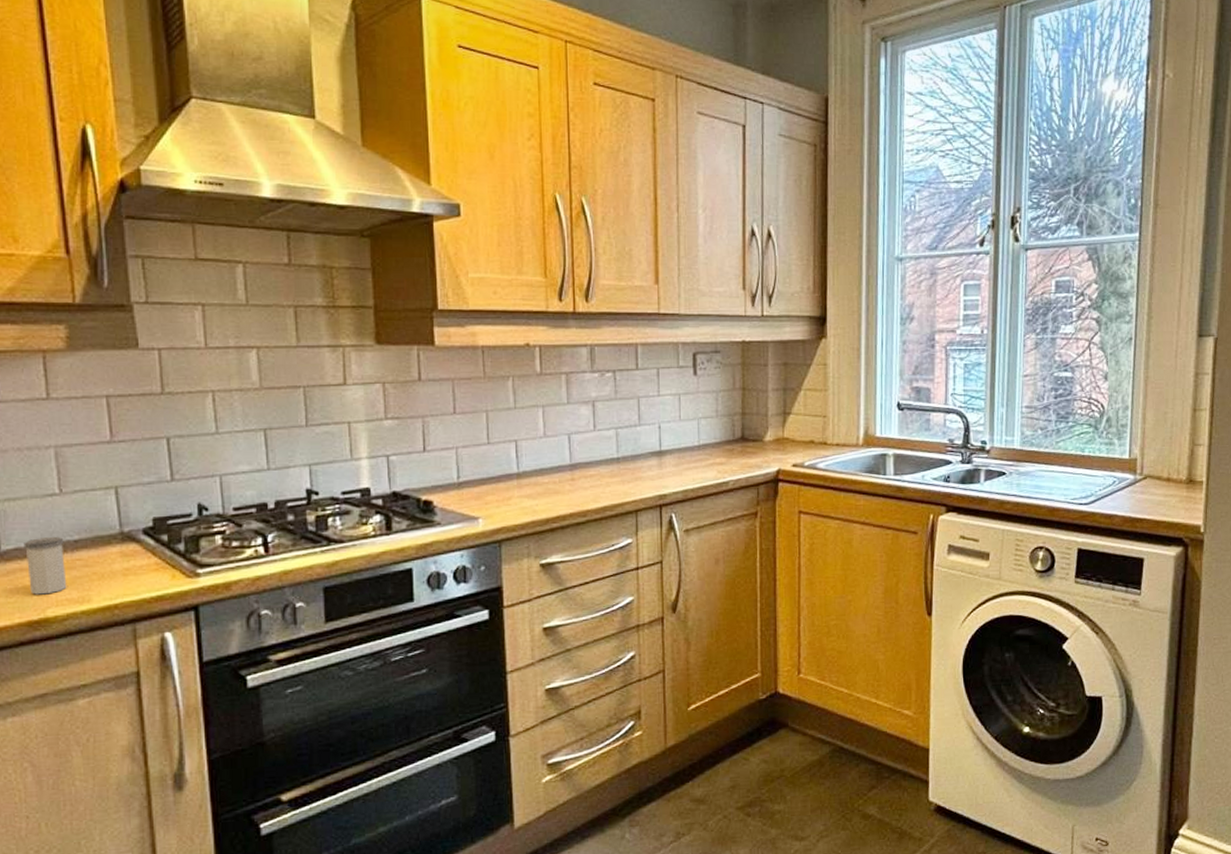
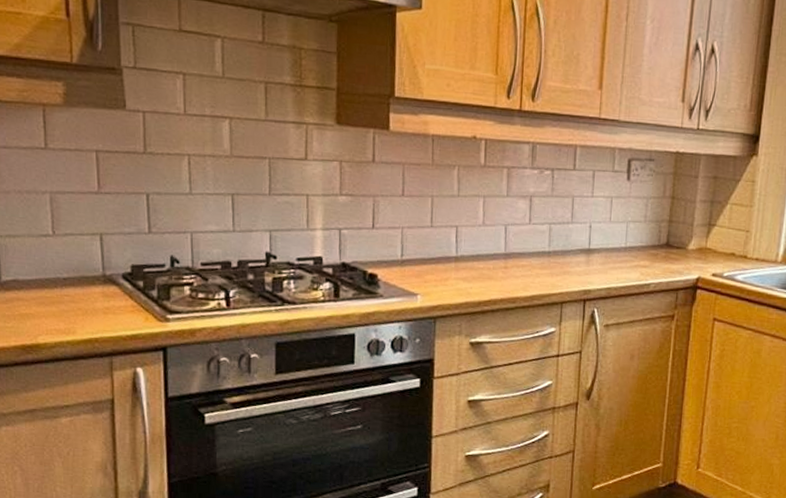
salt shaker: present [23,536,67,595] -> none [21,272,56,323]

